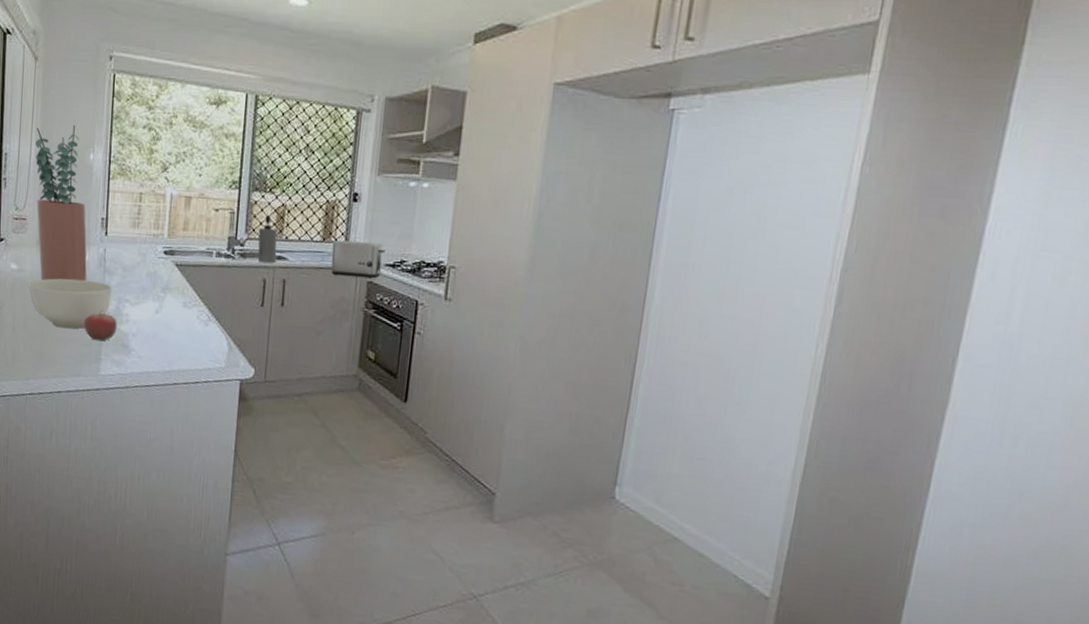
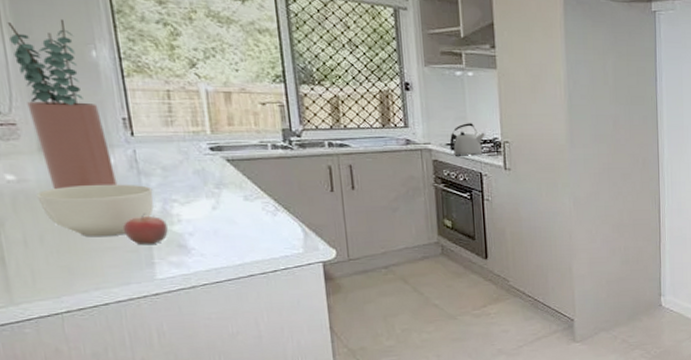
soap dispenser: present [257,215,277,264] -> none [310,107,339,151]
toaster: present [331,240,386,279] -> none [392,125,445,158]
kettle: none [388,242,430,281] -> present [449,123,485,156]

